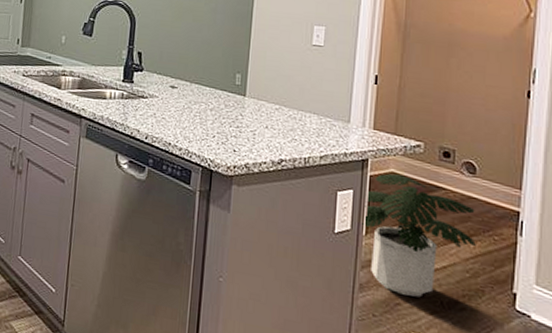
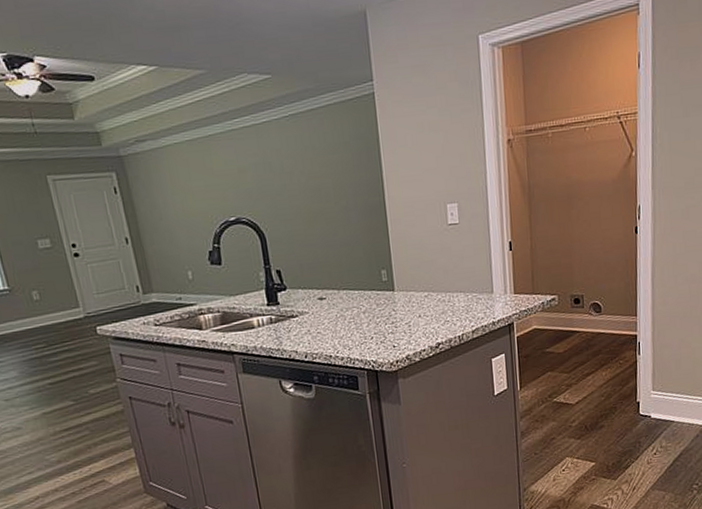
potted plant: present [362,173,476,298] -> none [516,329,607,430]

